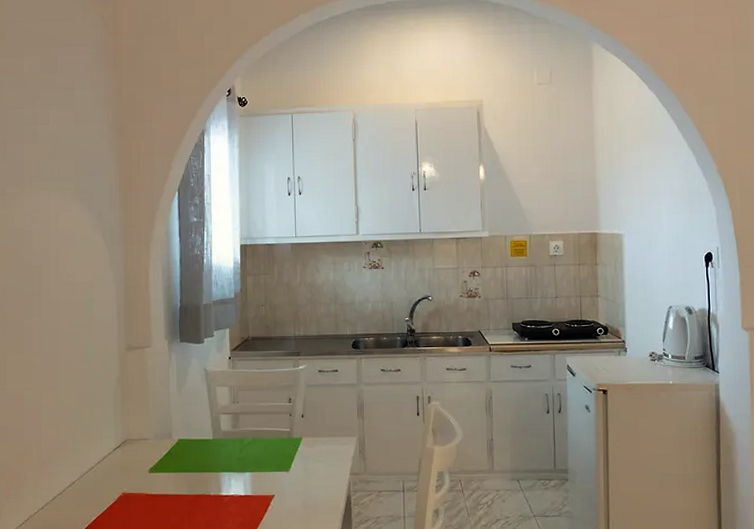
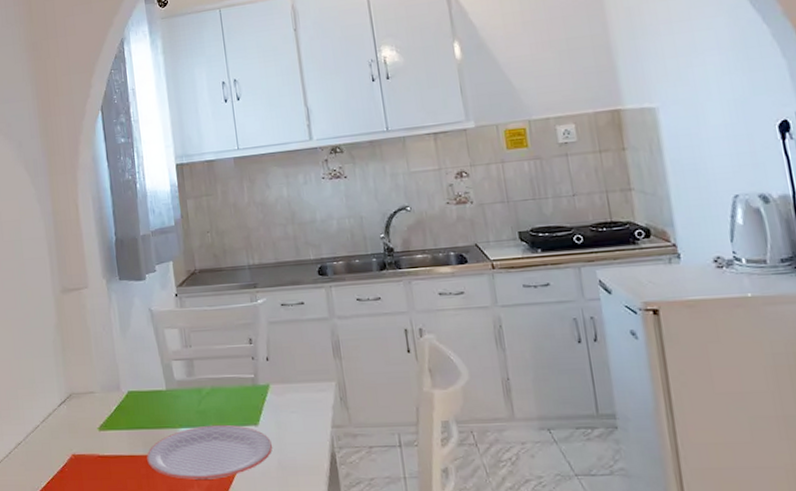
plate: none [190,470,300,516] -> present [147,424,273,480]

